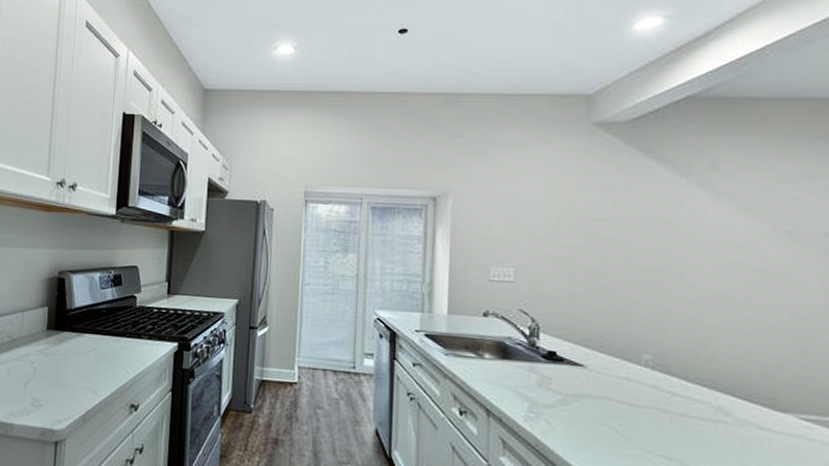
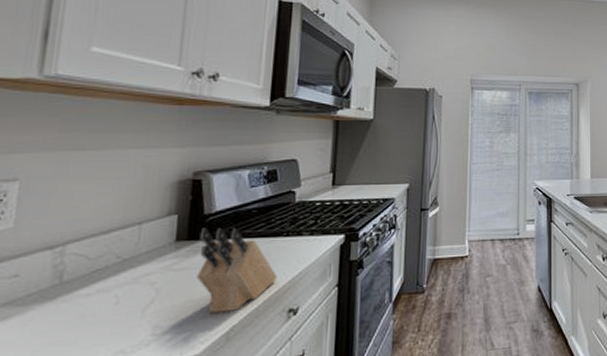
knife block: none [61,321,122,397] -> present [196,228,278,313]

